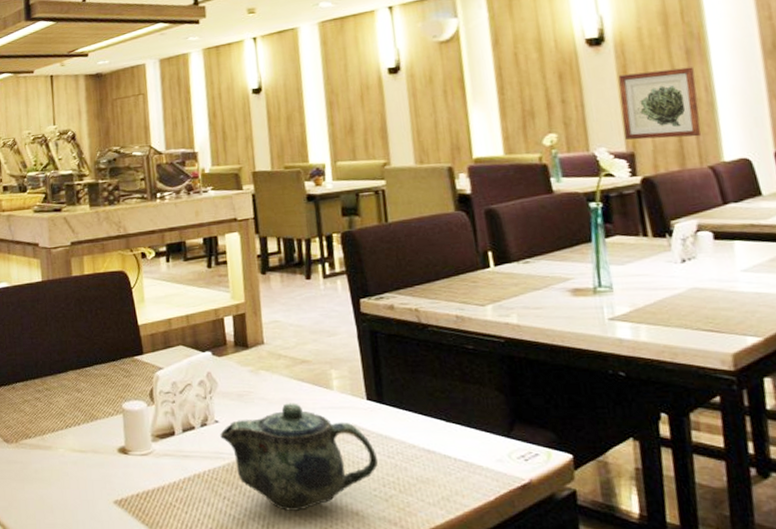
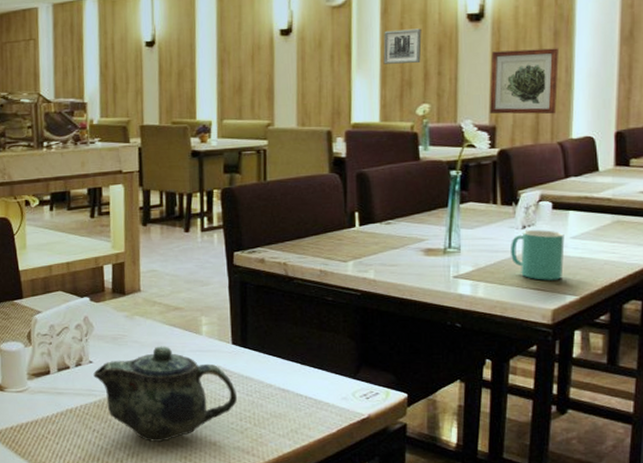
wall art: none [497,57,541,96] -> present [383,28,422,64]
mug: none [670,263,739,320] -> present [511,230,565,280]

